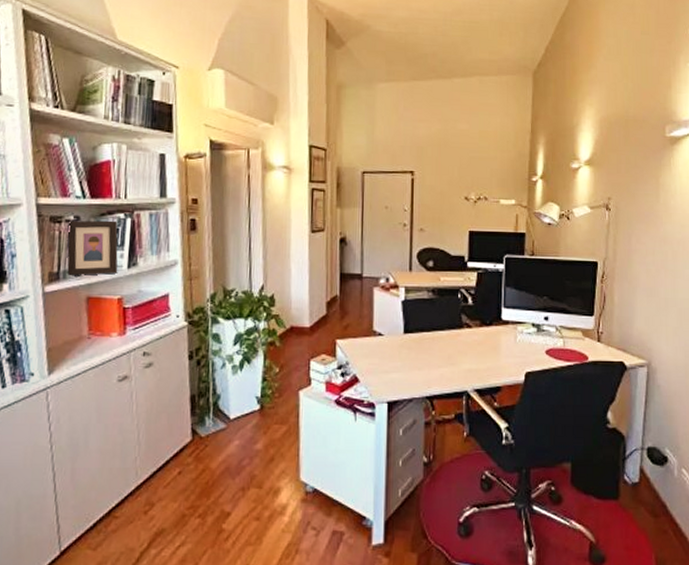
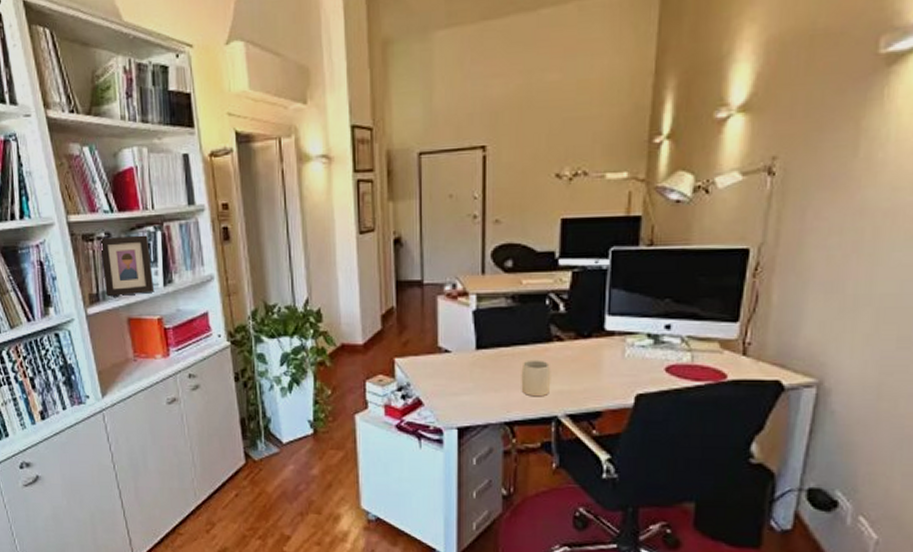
mug: none [439,343,463,375] -> present [521,360,551,397]

